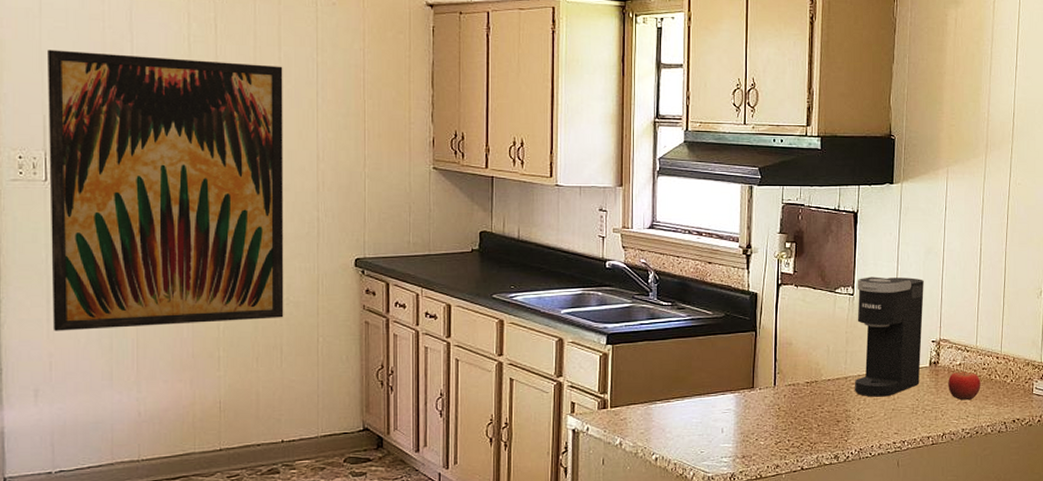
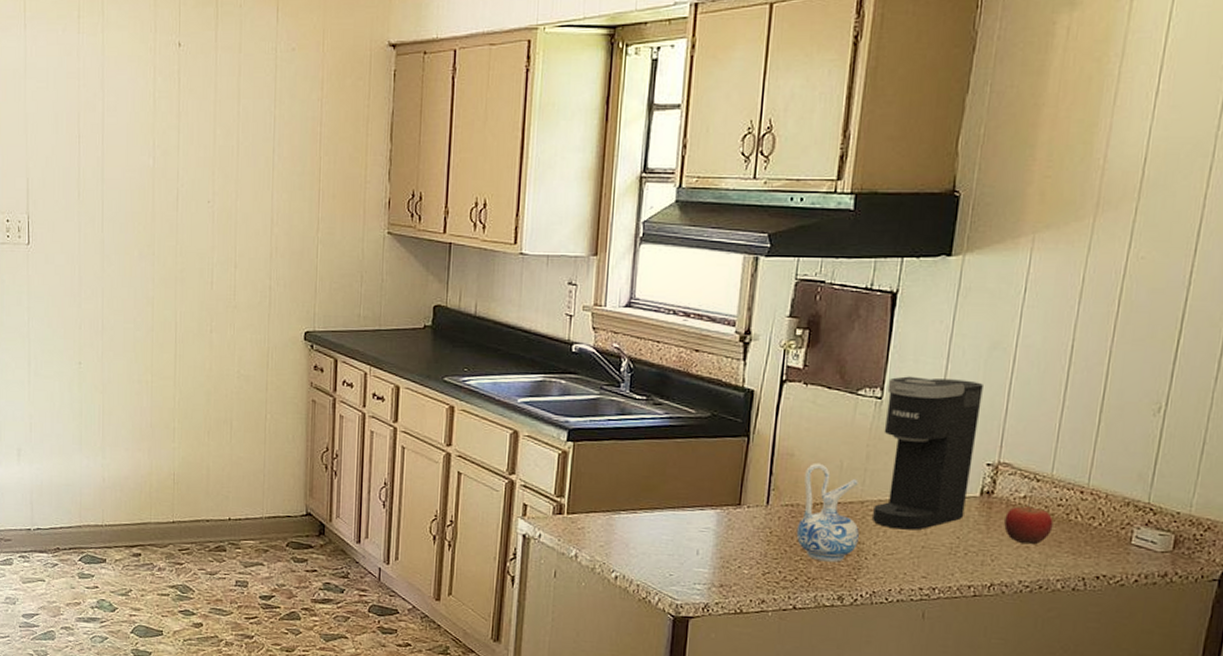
wall art: present [48,49,284,331] -> none [31,111,241,394]
ceramic pitcher: none [798,349,846,428] -> present [796,462,859,562]

